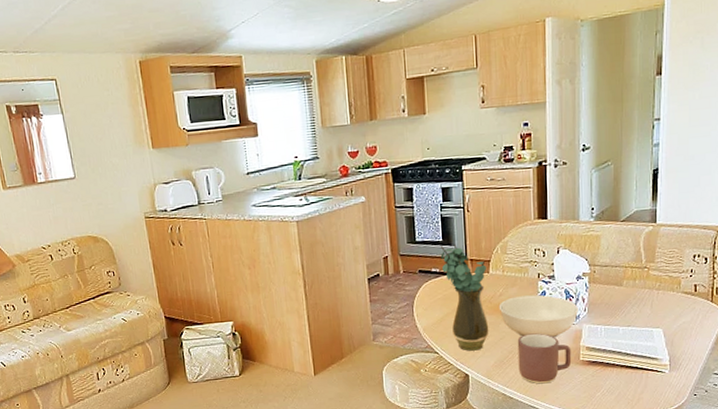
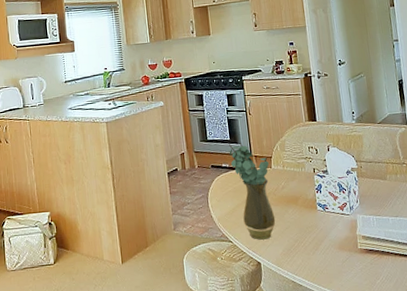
bowl: present [498,295,579,338] -> none [282,187,352,228]
mug: present [517,333,572,384] -> none [301,223,351,272]

